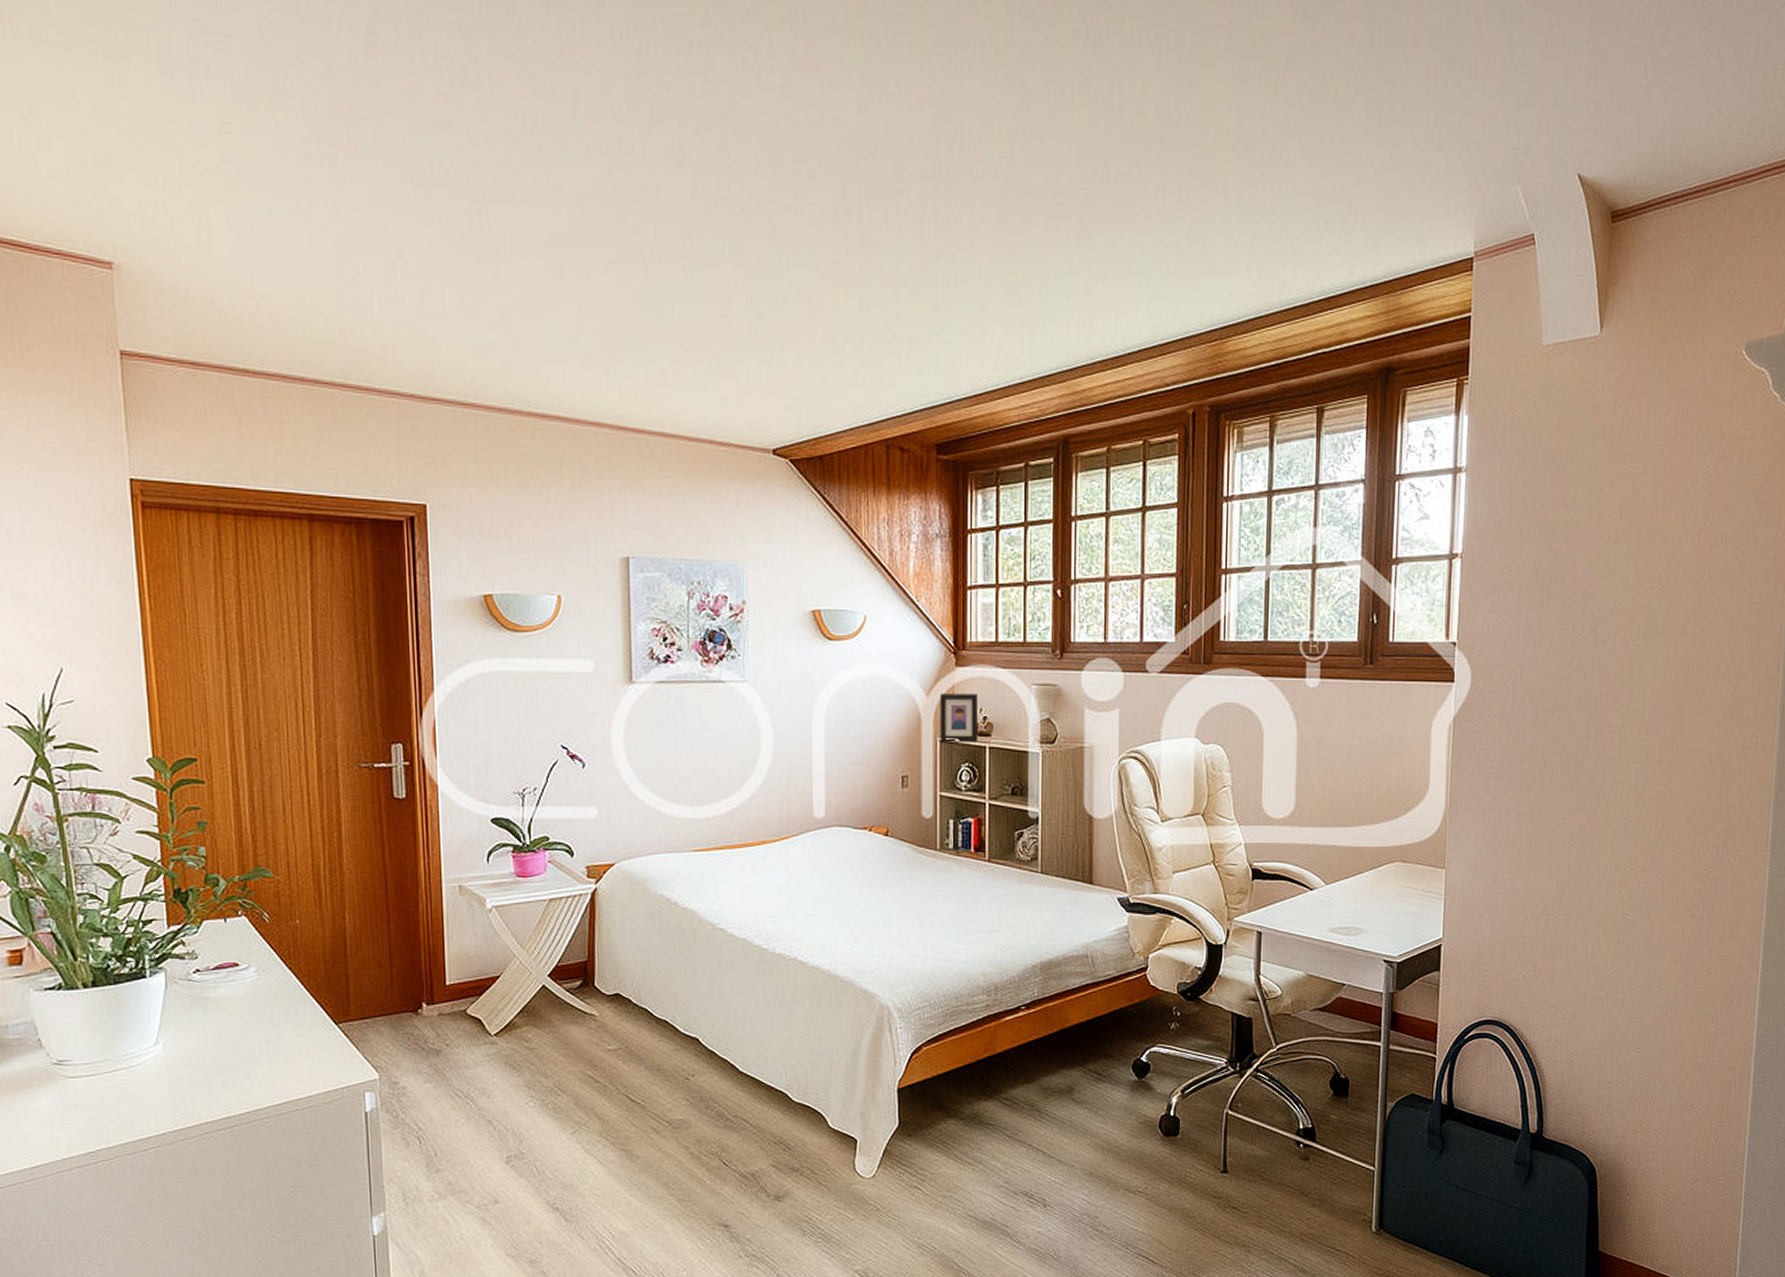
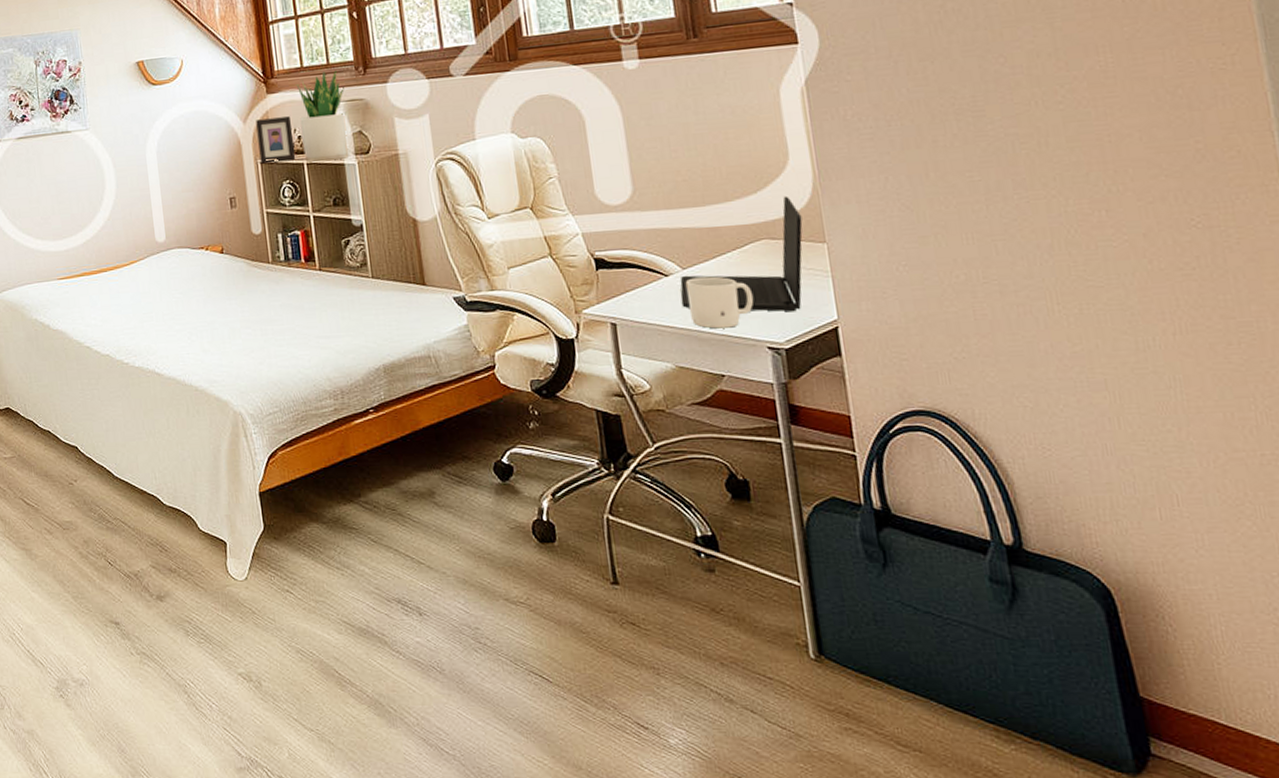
planter: none [986,650,1038,747] -> present [297,70,350,163]
laptop: none [1320,823,1430,930] -> present [680,196,803,312]
mug: none [1325,893,1380,941] -> present [685,276,754,329]

